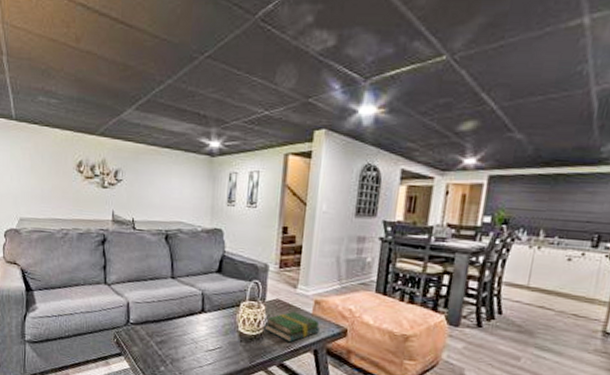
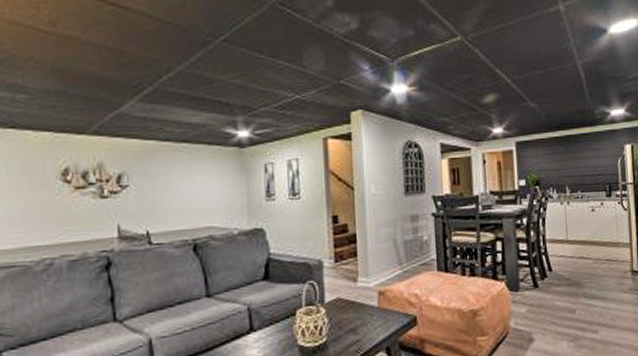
book: present [265,311,319,342] -> none [329,308,388,345]

